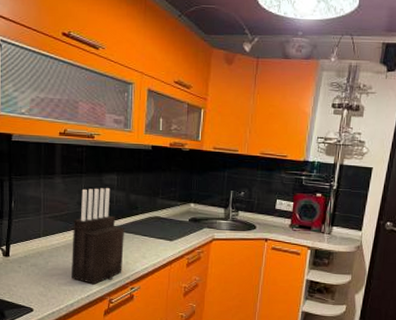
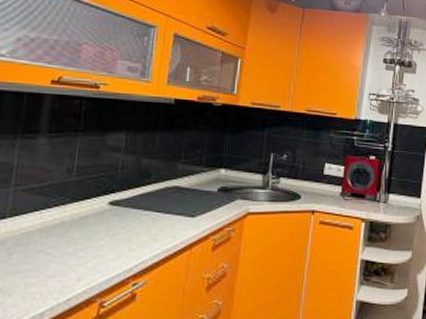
knife block: present [72,188,124,285] -> none [46,150,130,283]

